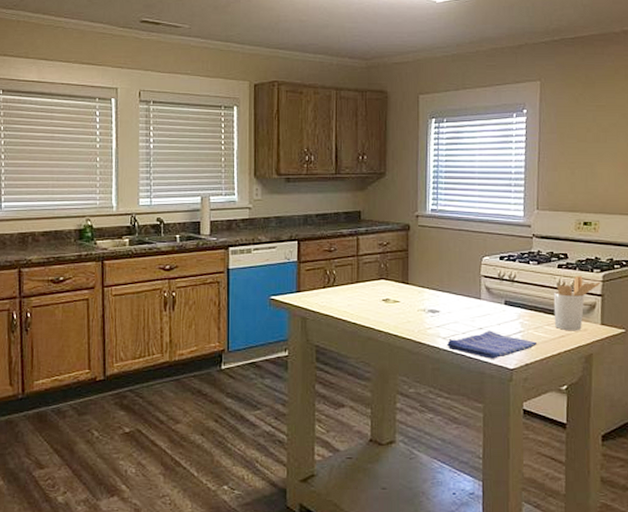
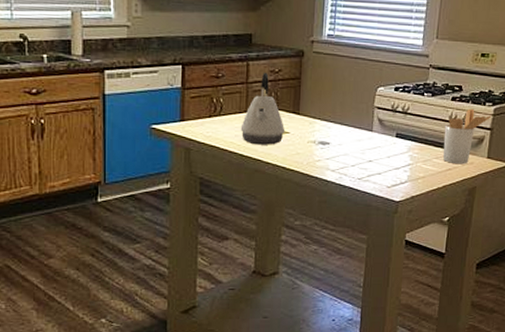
kettle: none [353,245,395,314] -> present [240,72,285,145]
dish towel: present [447,330,538,359] -> none [335,163,425,192]

